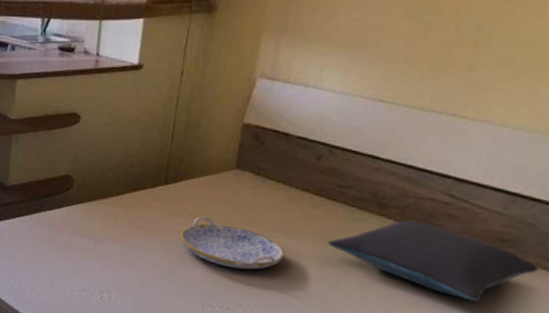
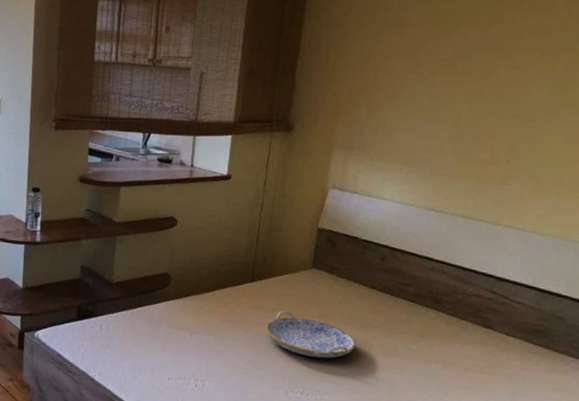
pillow: present [327,220,539,302] -> none [392,314,567,386]

